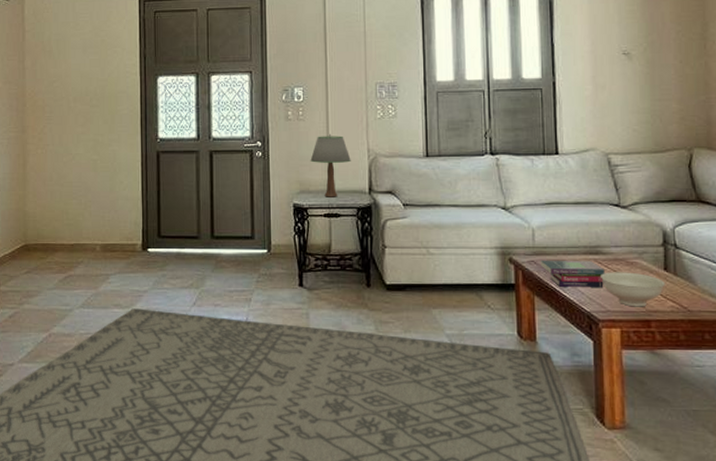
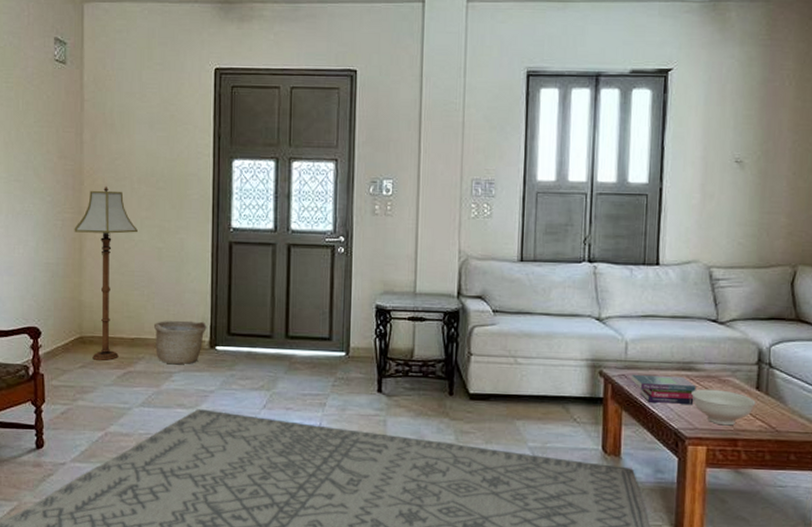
floor lamp: none [18,107,74,266] -> present [74,186,138,361]
basket: none [90,226,139,267] -> present [153,320,207,365]
table lamp: present [310,133,351,197] -> none [396,231,440,300]

